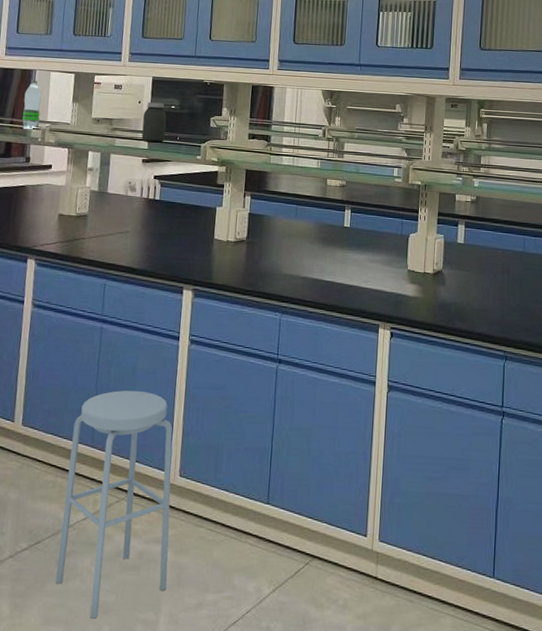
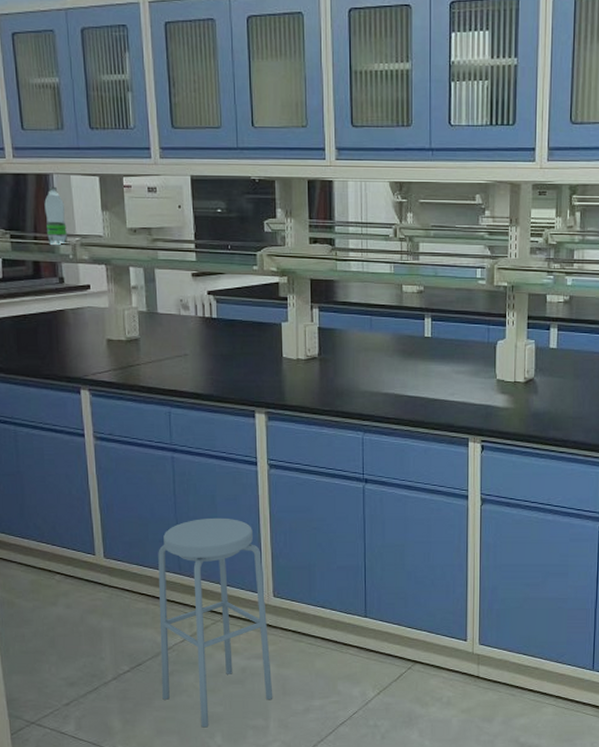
jar: present [141,102,167,143] -> none [186,206,215,253]

